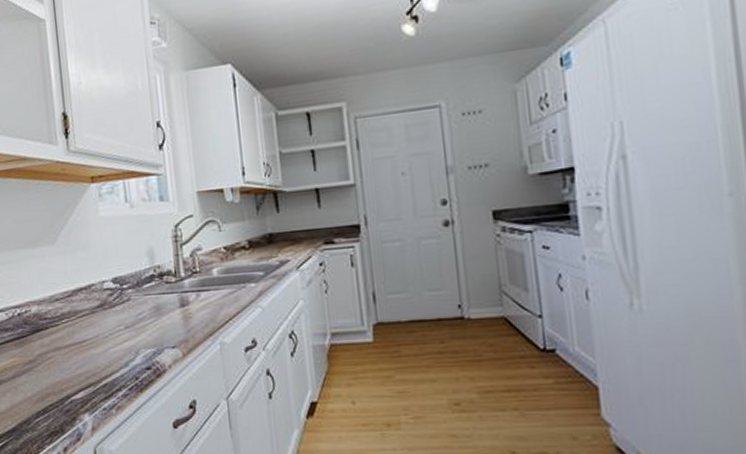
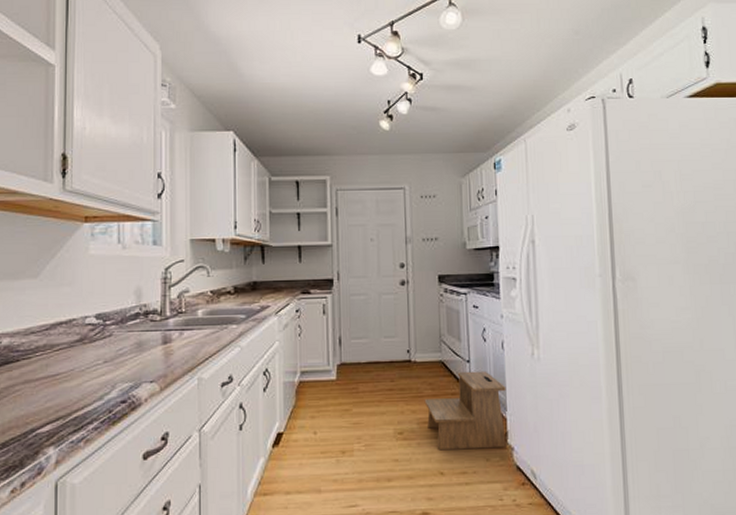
step stool: none [484,327,600,426] -> present [424,371,506,451]

